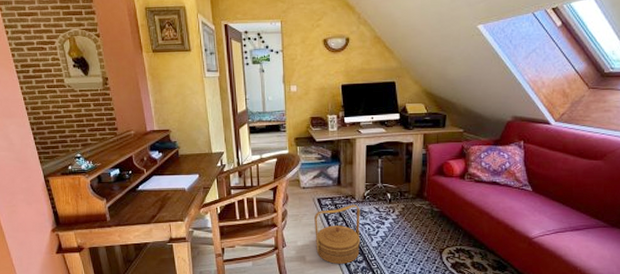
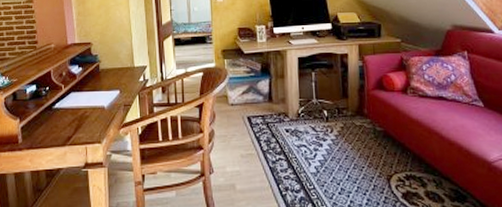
basket: present [314,204,361,264] -> none [244,123,297,194]

